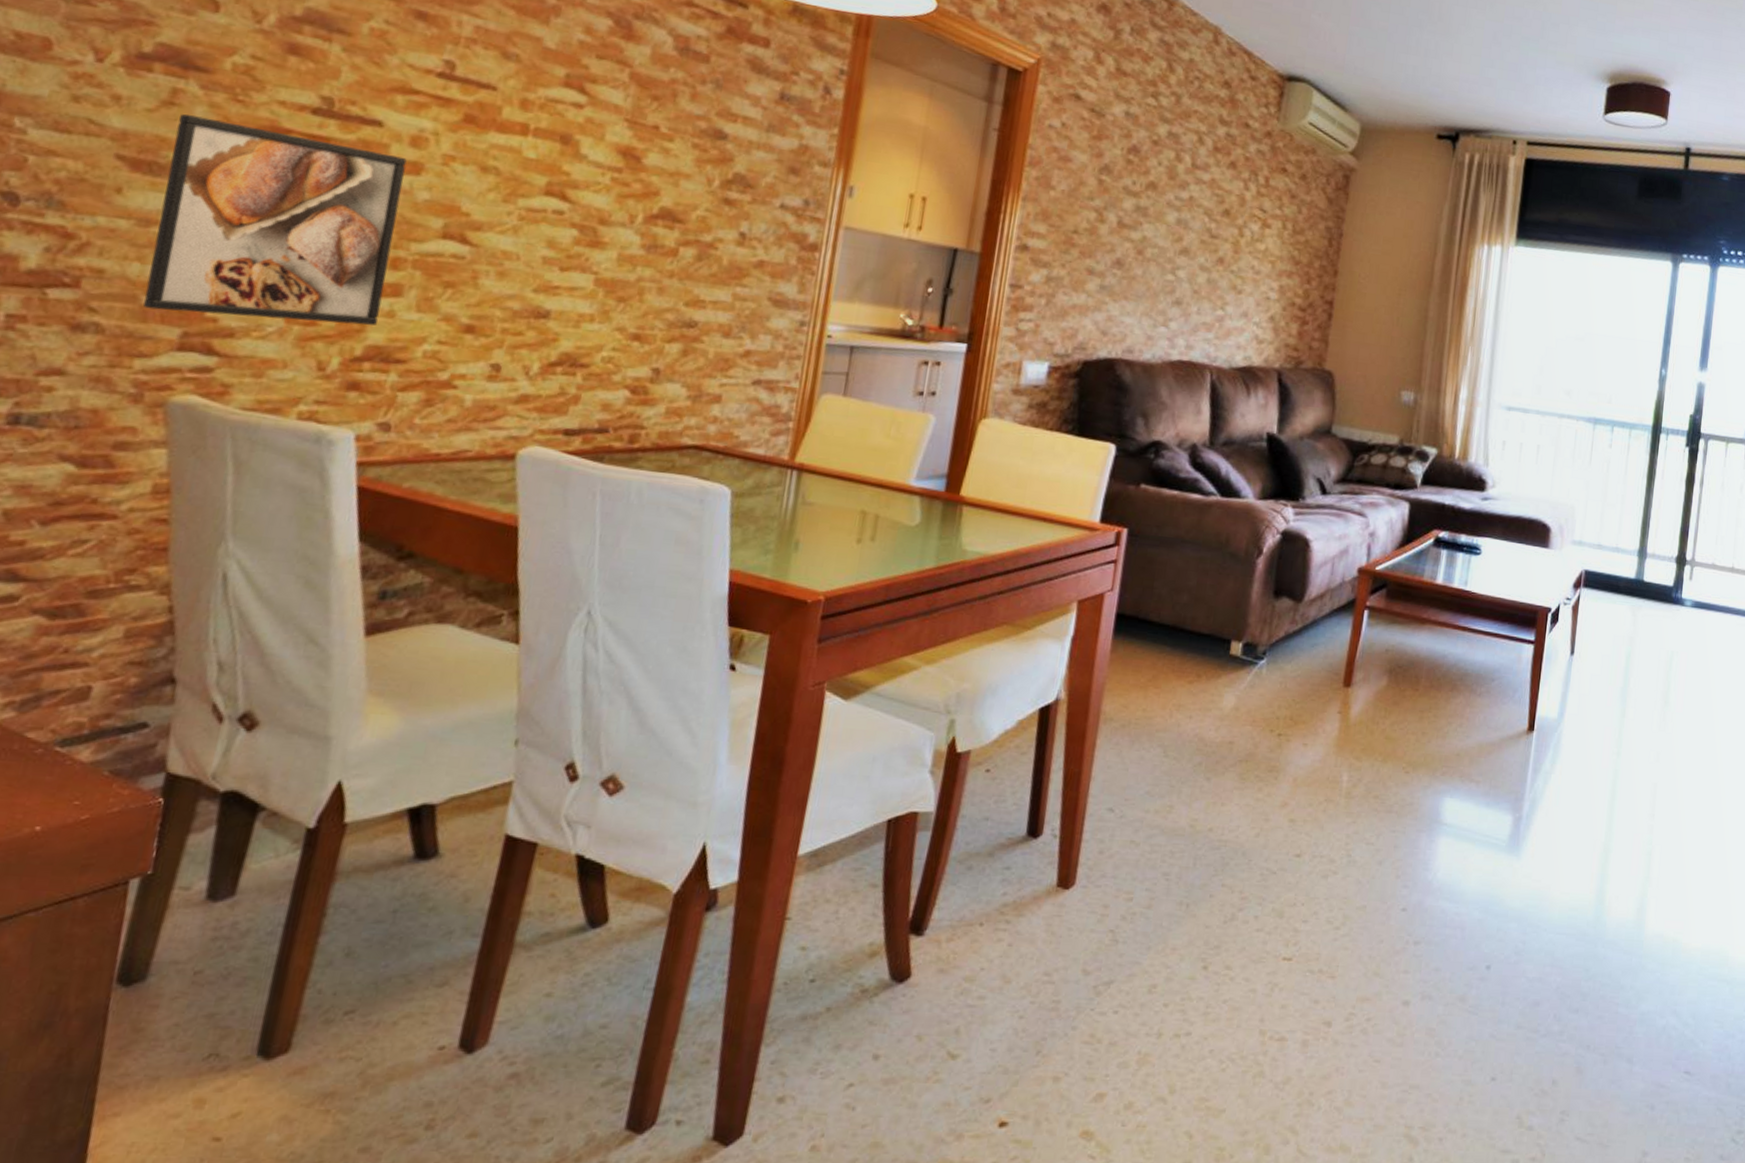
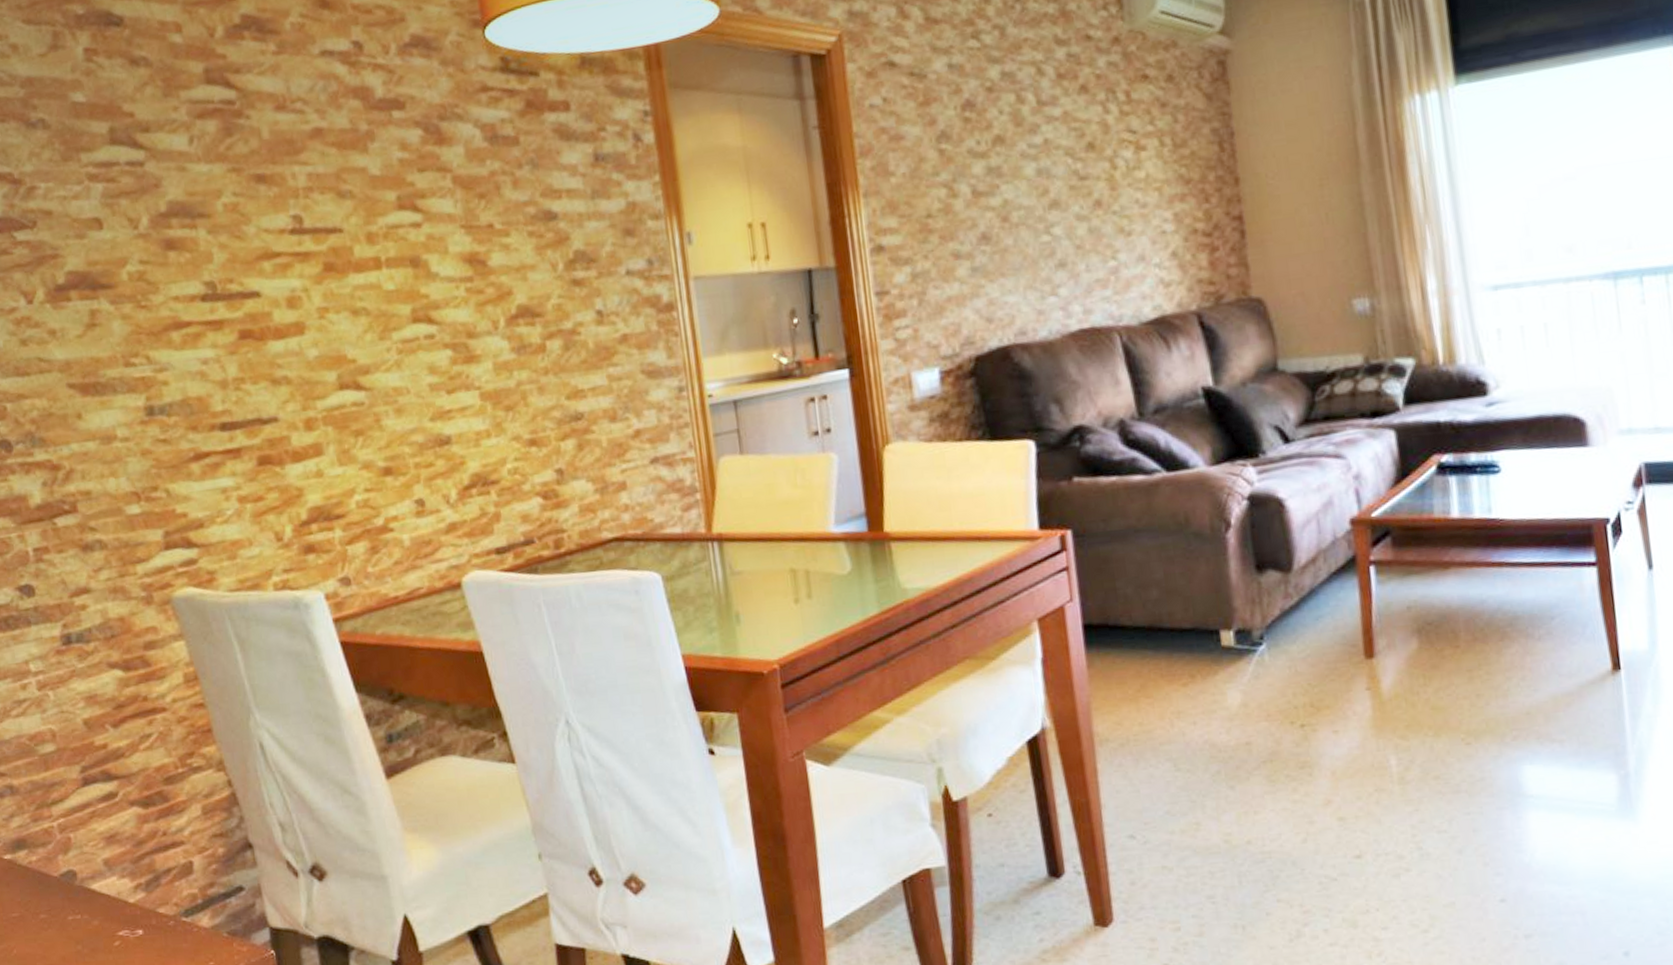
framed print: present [143,114,407,326] -> none [103,321,311,518]

